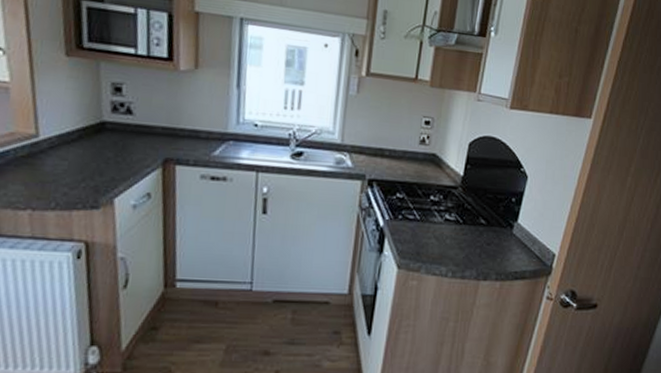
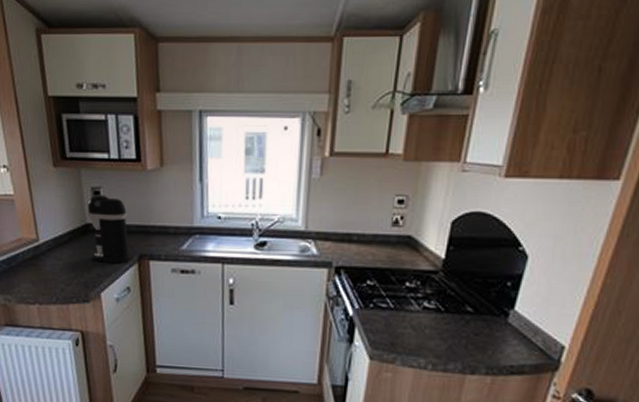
coffee maker: none [104,90,155,167] -> present [87,194,131,264]

